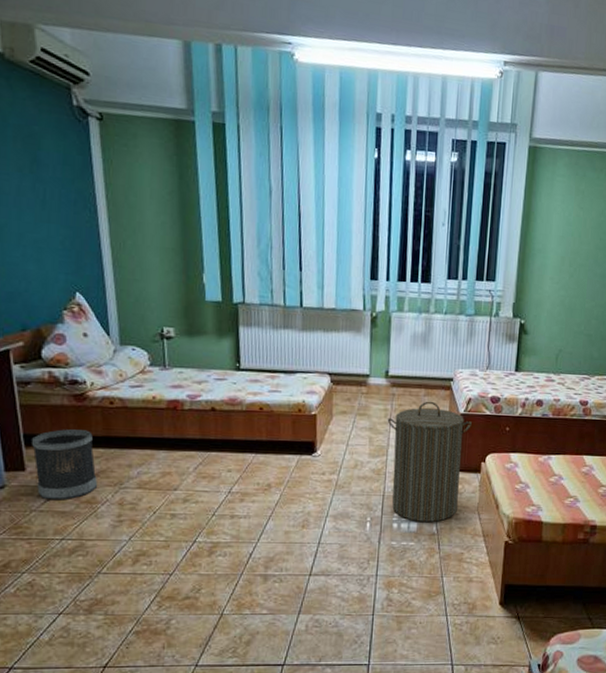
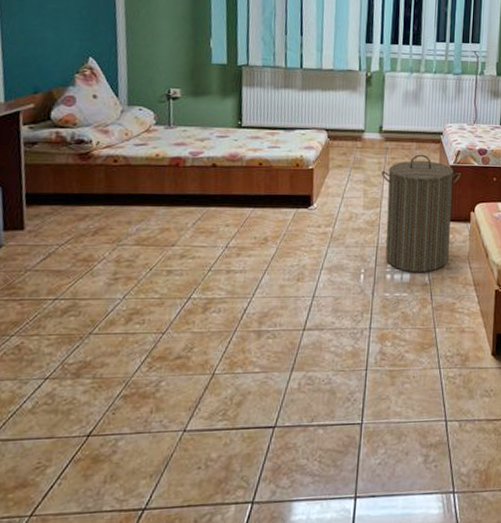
wastebasket: present [31,429,98,500] -> none [32,187,96,259]

